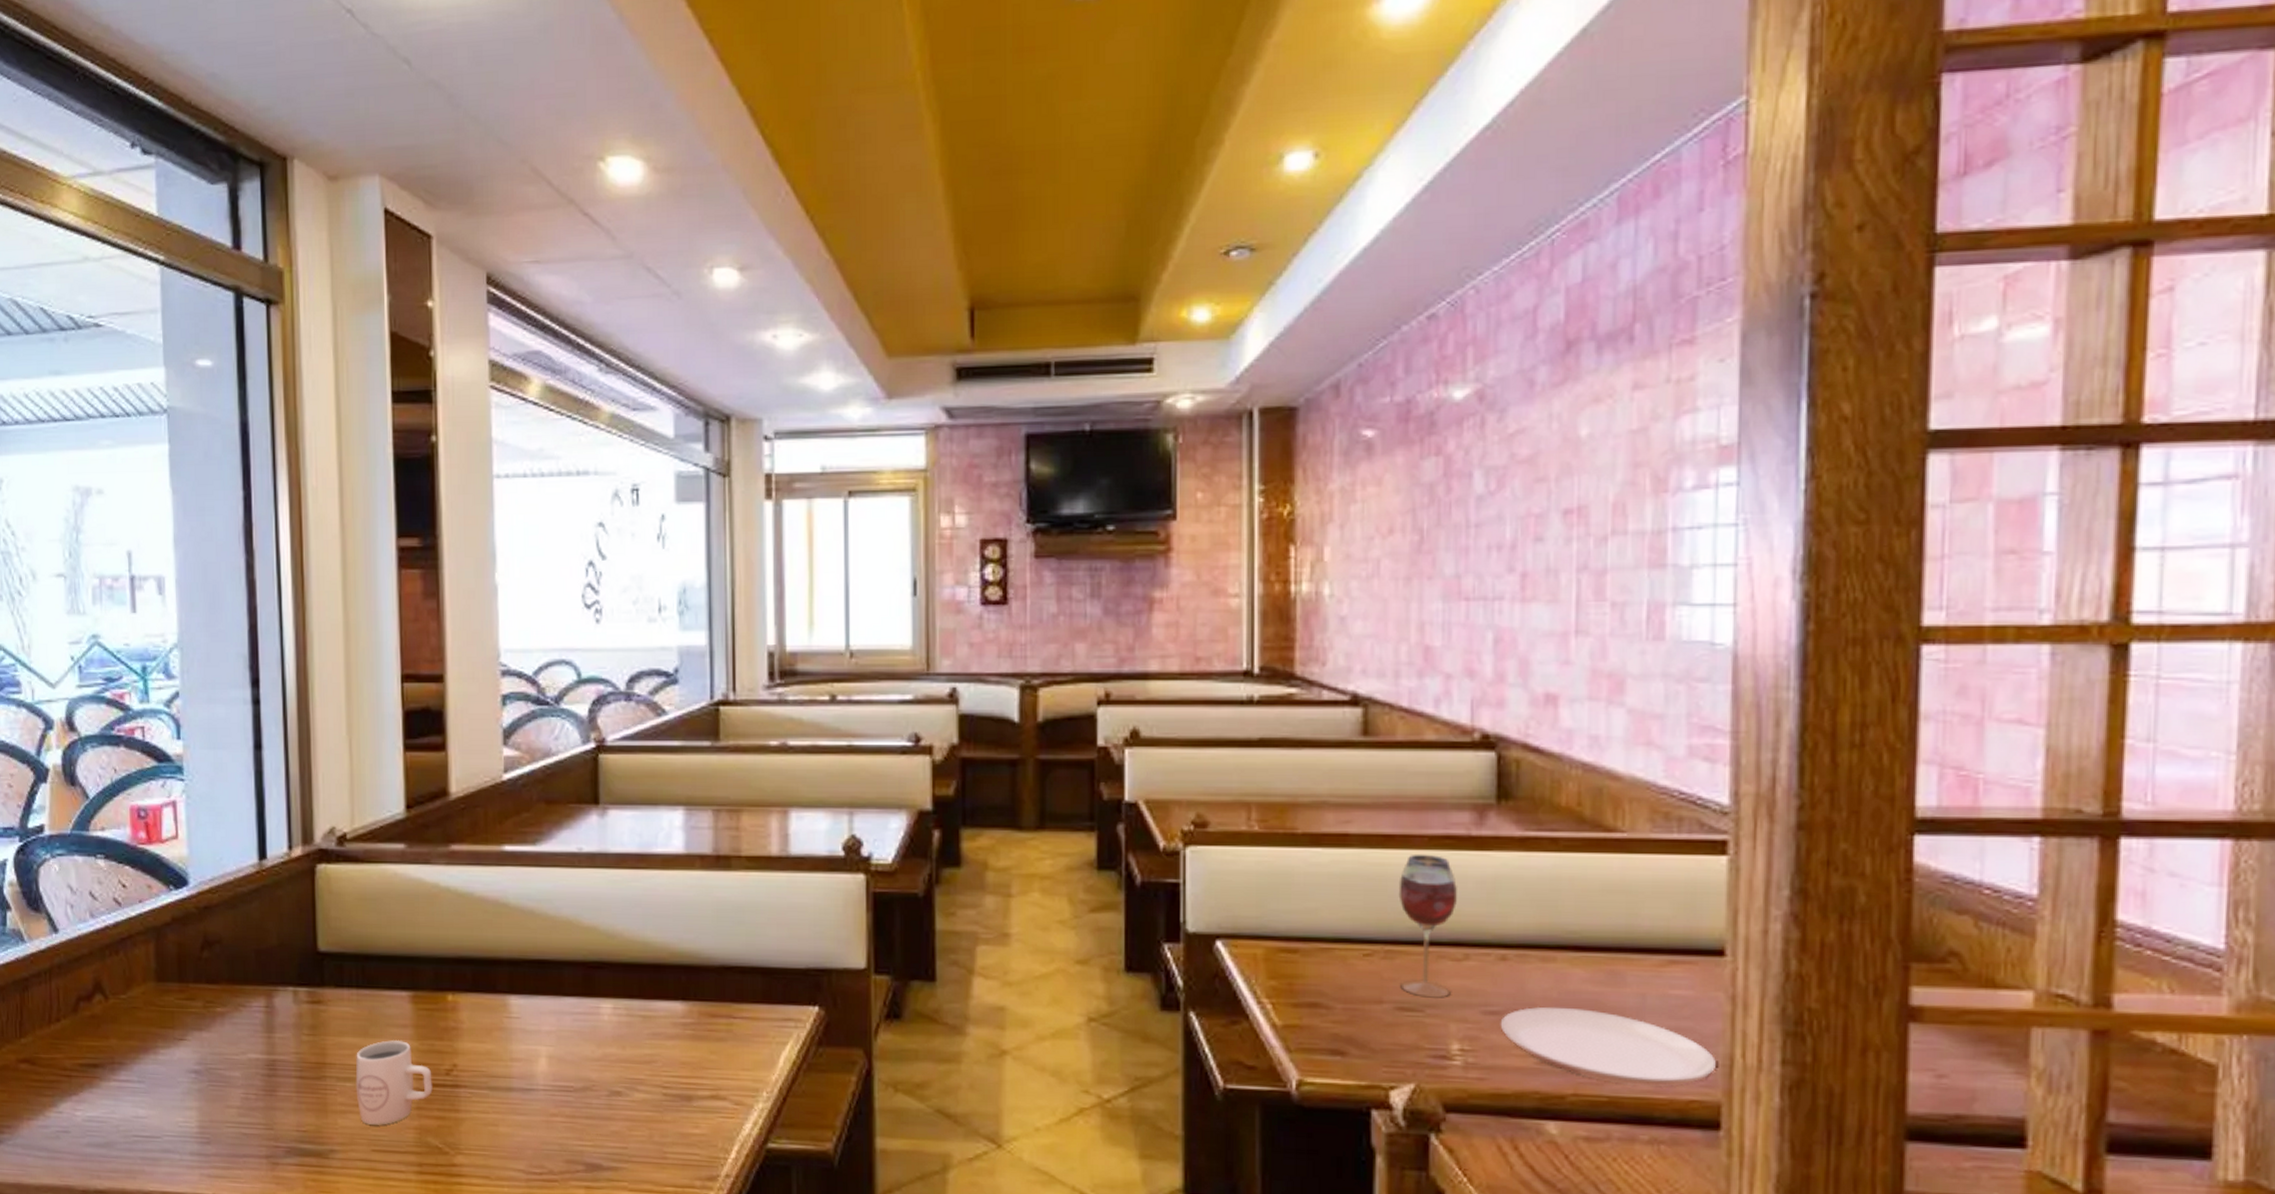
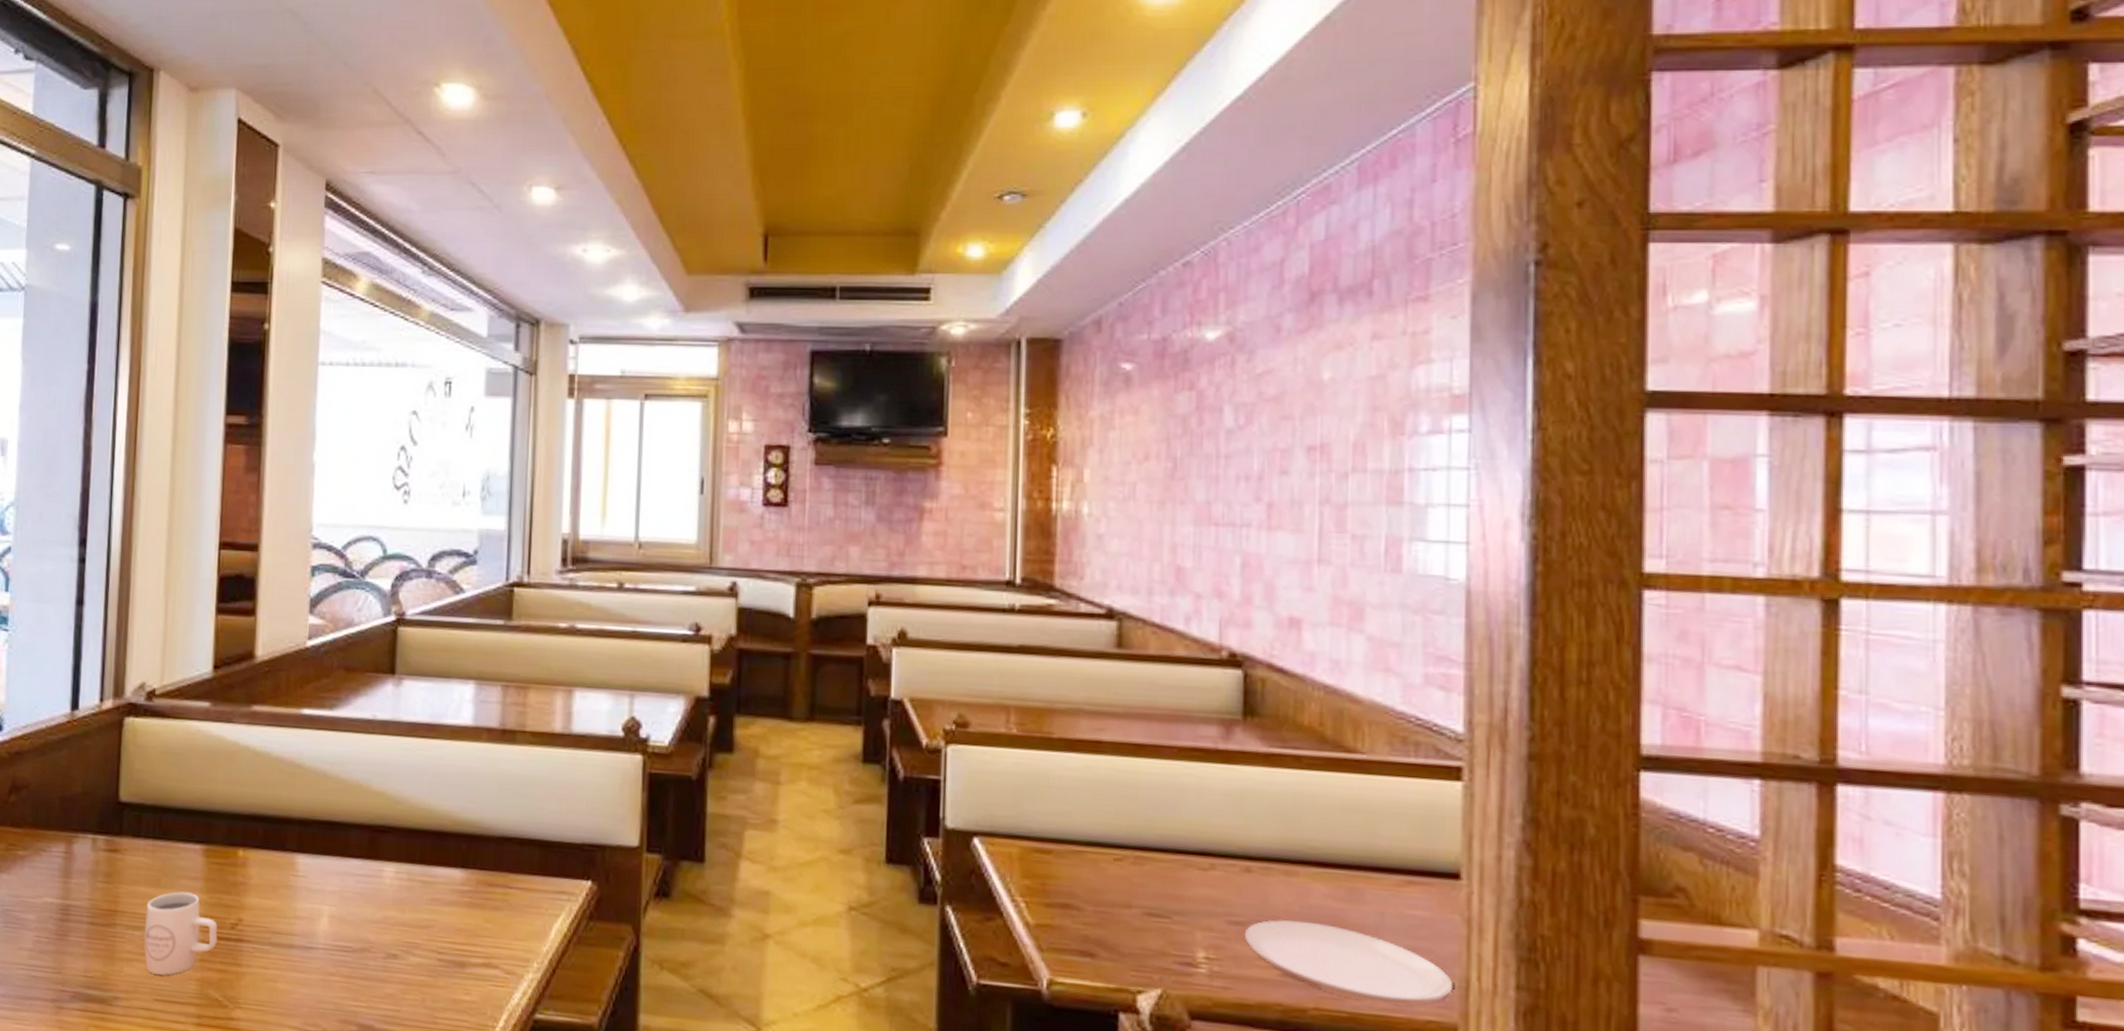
wineglass: present [1398,854,1457,998] -> none [1148,764,1204,906]

